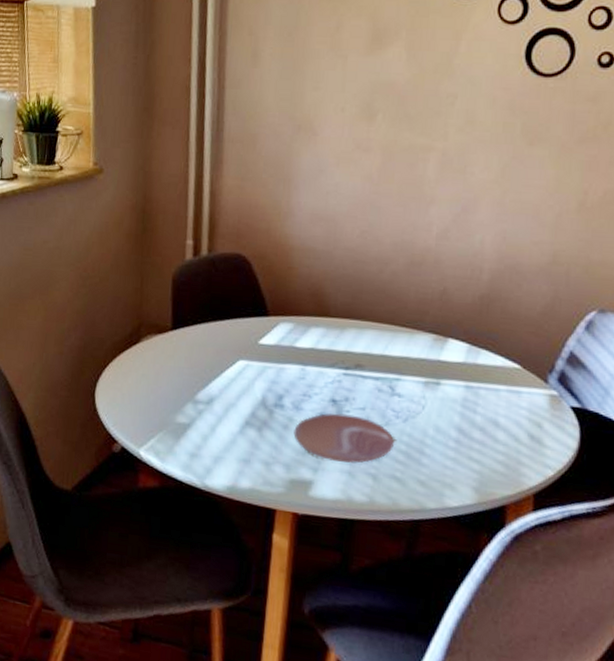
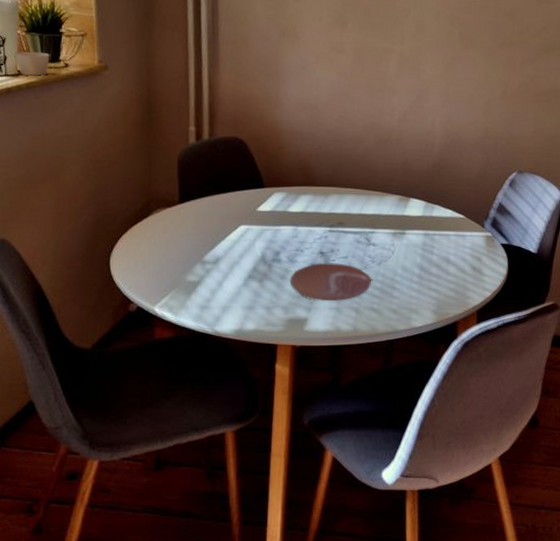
candle: none [10,152,45,180] -> present [14,51,50,76]

